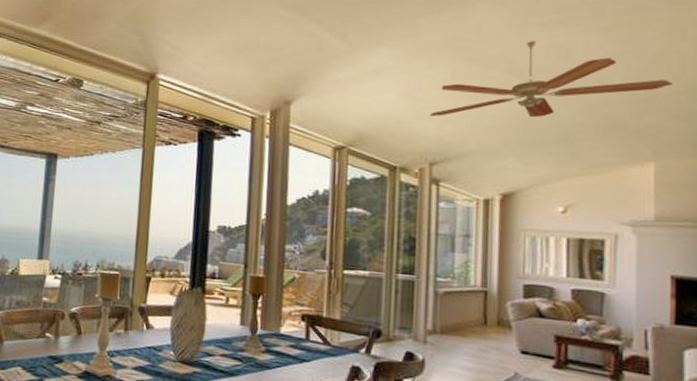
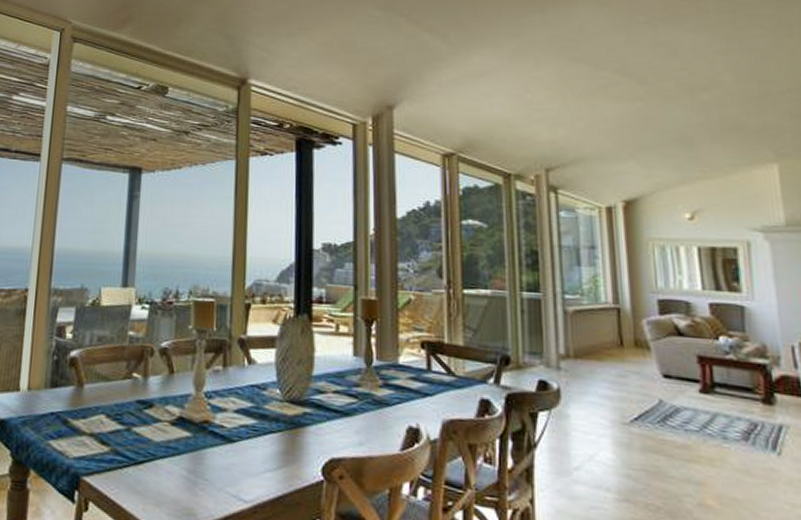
ceiling fan: present [430,41,672,118] -> none [541,40,785,119]

